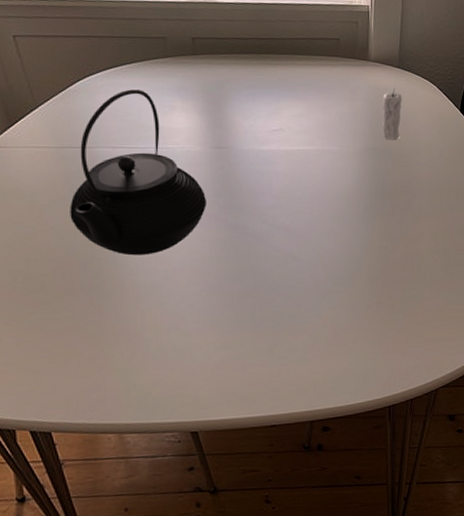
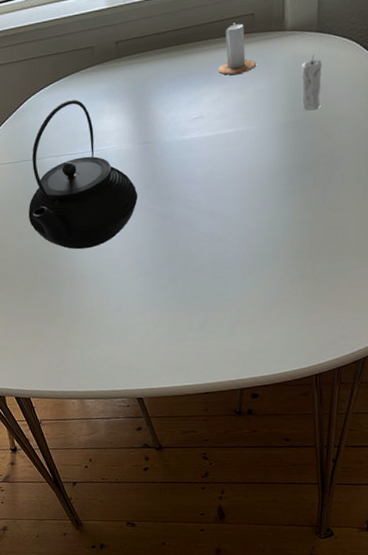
candle: none [301,43,339,93] -> present [218,22,256,75]

